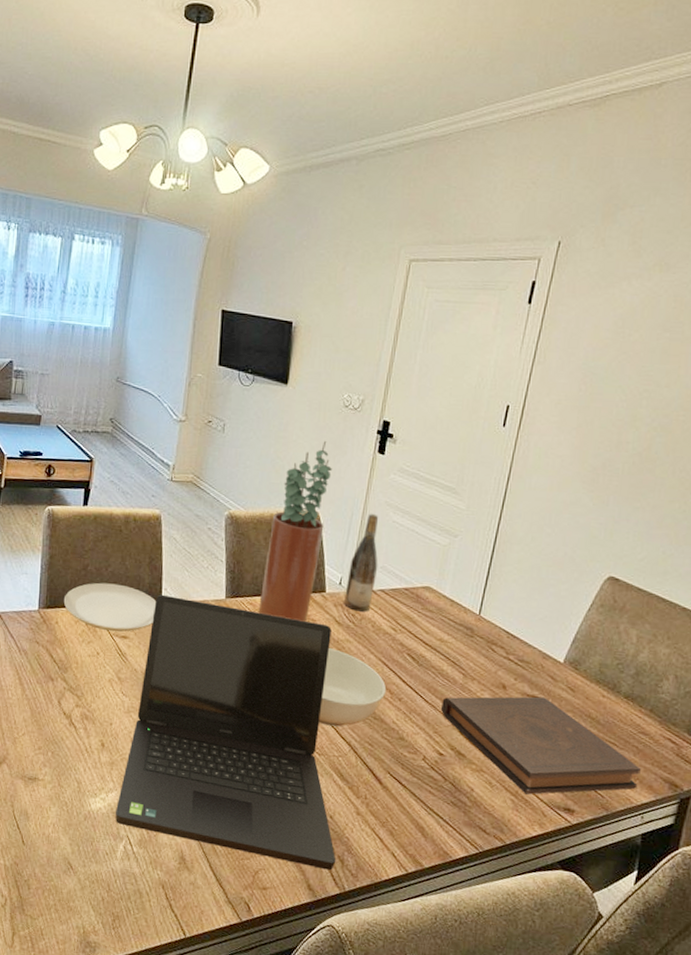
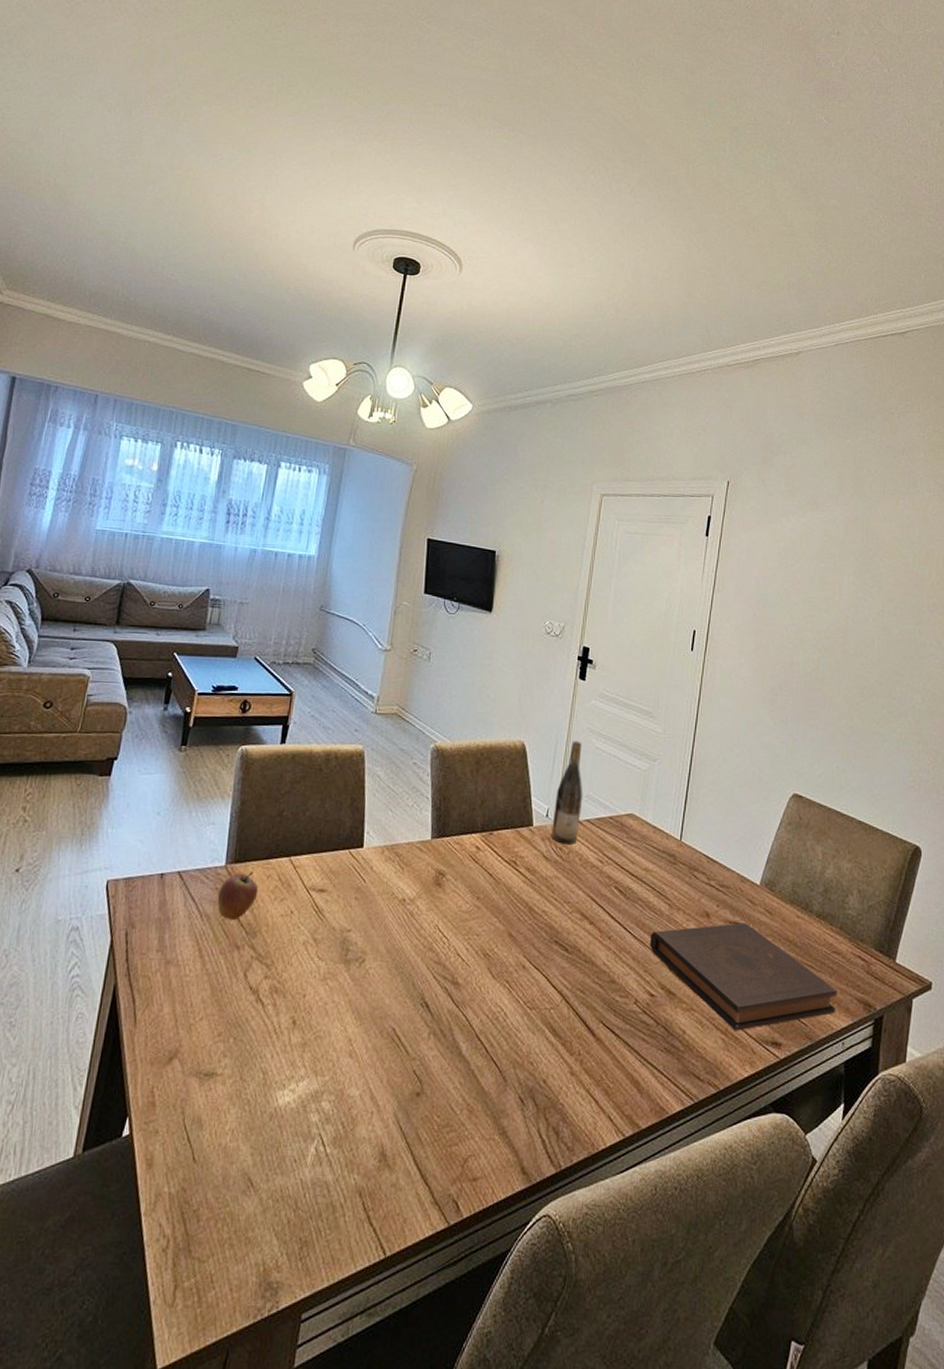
fruit: none [32,617,68,657] -> present [217,872,259,921]
plate: present [63,582,157,632] -> none [254,829,358,885]
laptop: present [115,594,336,870] -> none [306,839,551,1146]
vase: present [258,441,332,622] -> none [465,668,536,859]
bowl: present [318,648,387,727] -> none [529,887,596,975]

